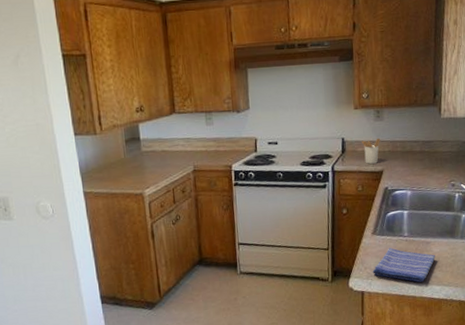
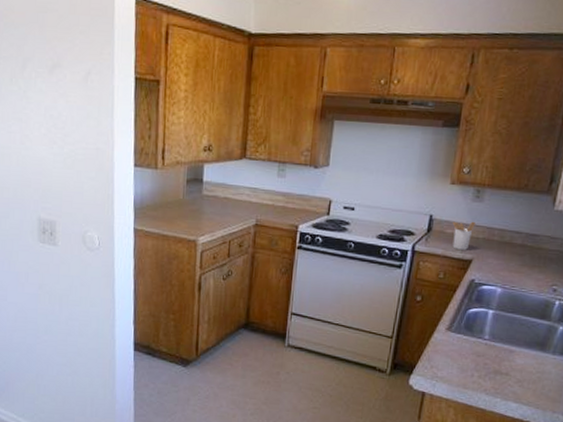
dish towel: present [373,248,435,282] -> none [440,349,518,395]

